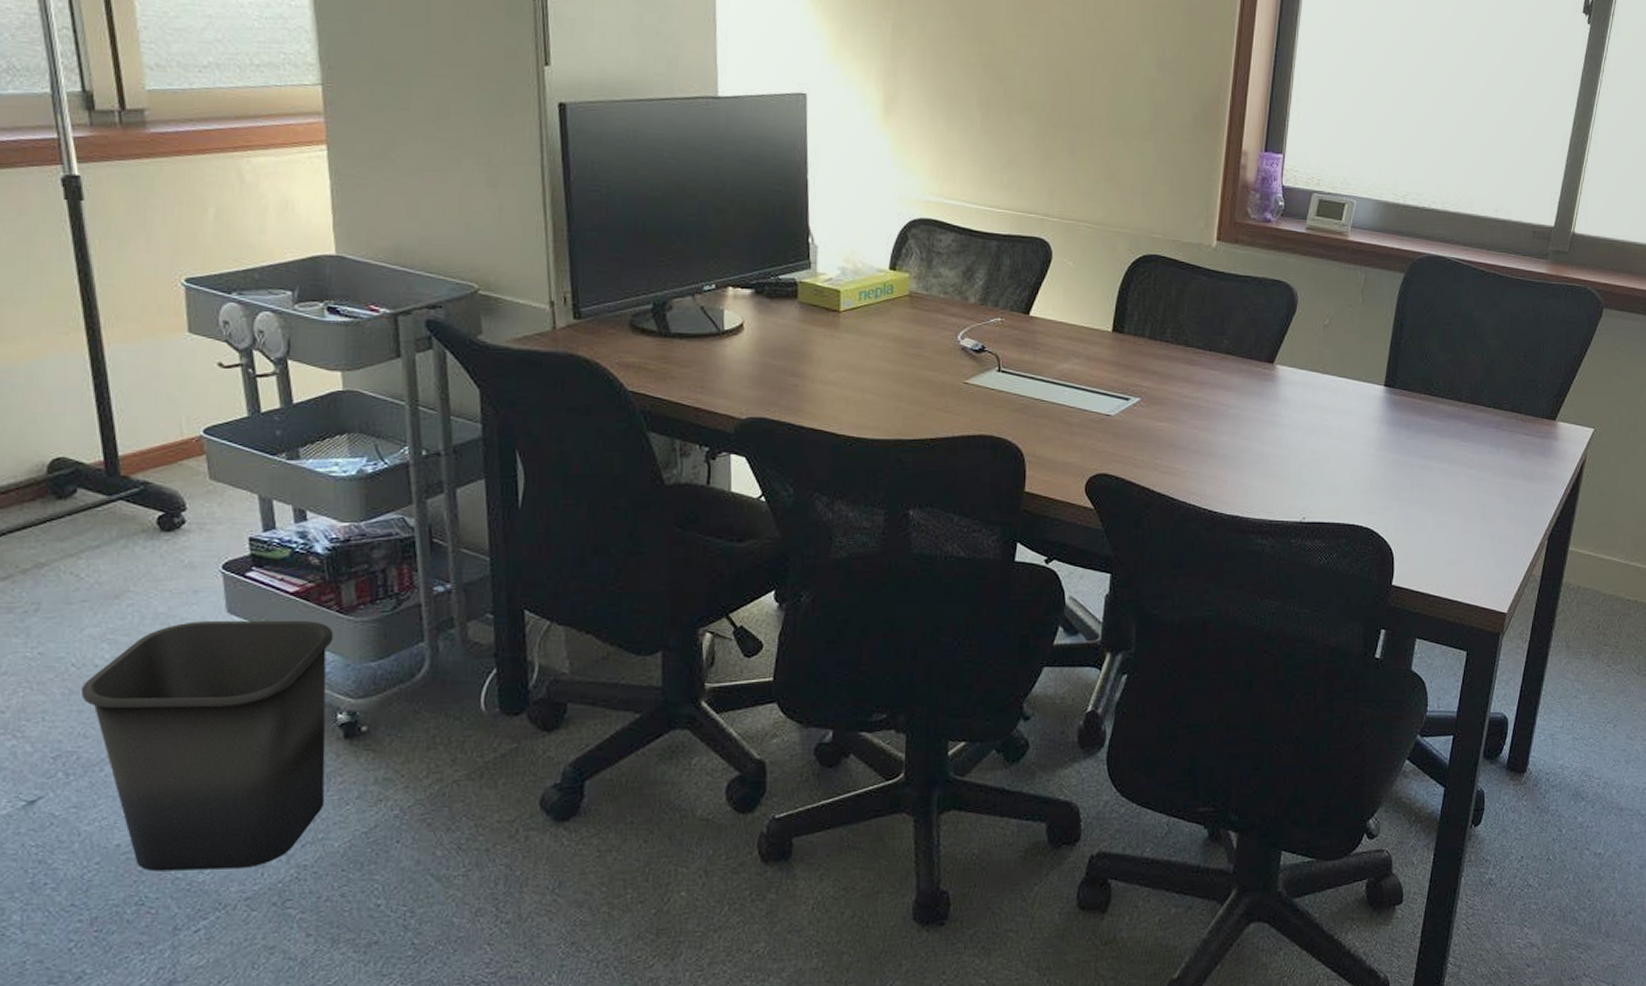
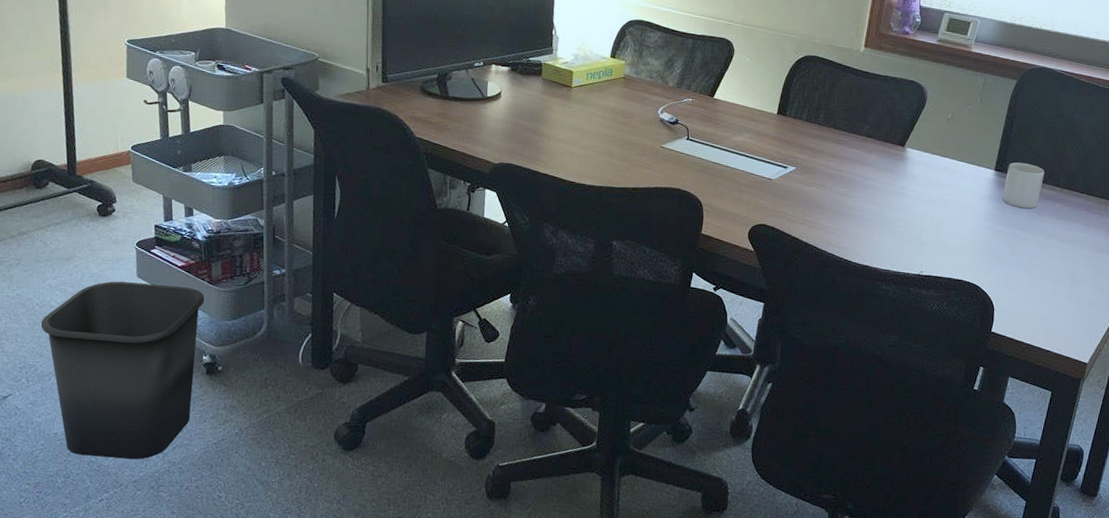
mug: none [1395,374,1444,431] -> present [1002,162,1045,209]

